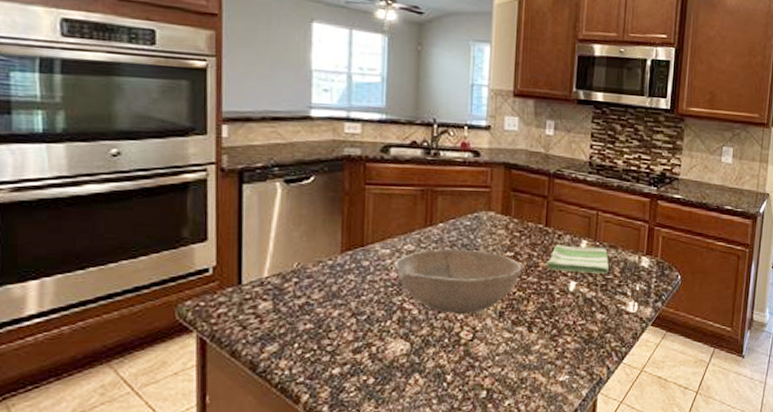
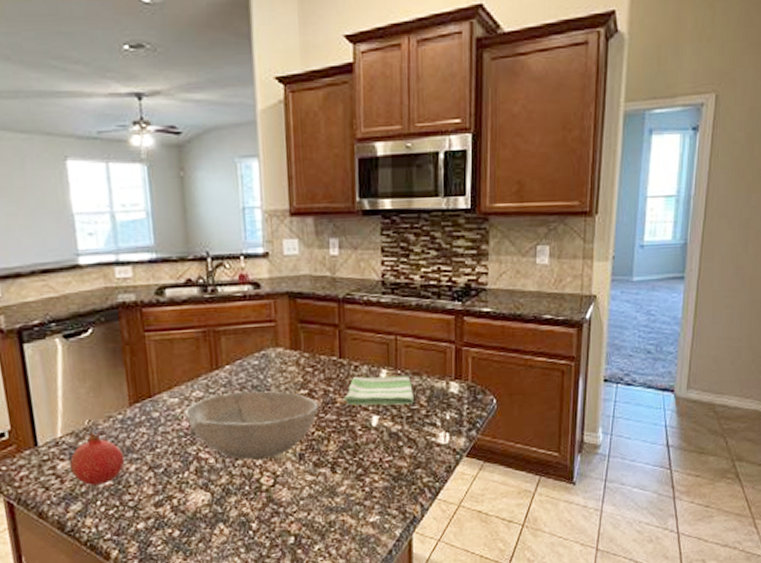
fruit: none [273,274,329,328] -> present [70,431,125,486]

